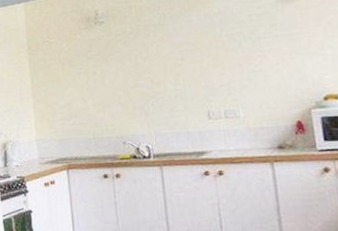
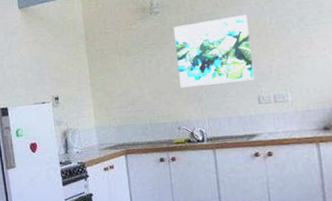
wall art: none [119,26,204,101] -> present [174,15,255,88]

